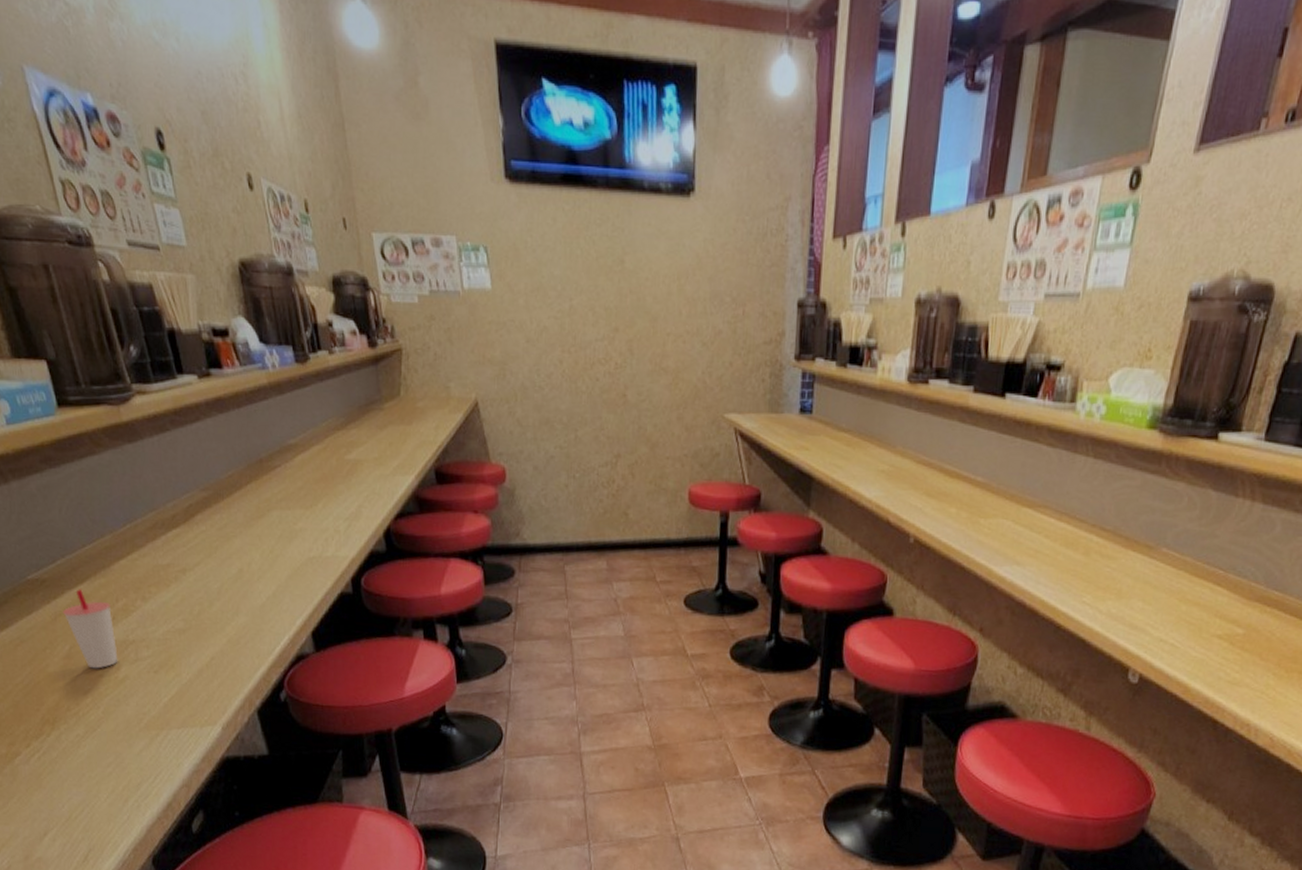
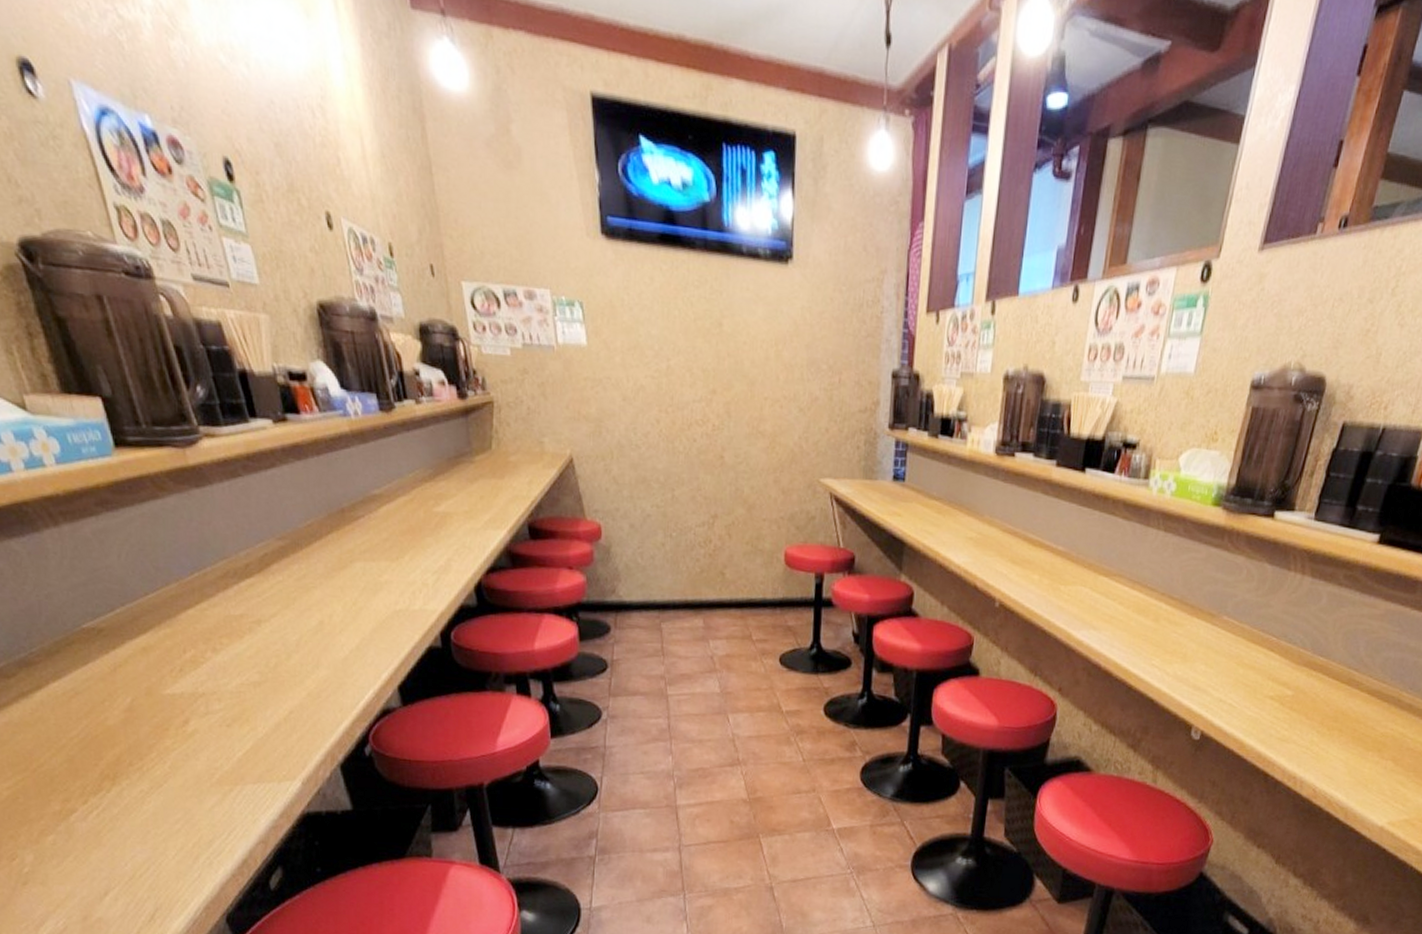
cup: present [63,589,118,669] -> none [123,639,187,722]

